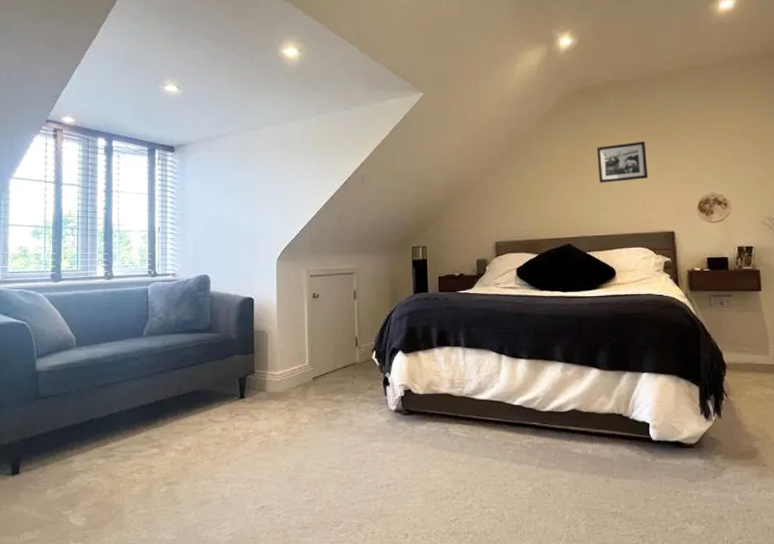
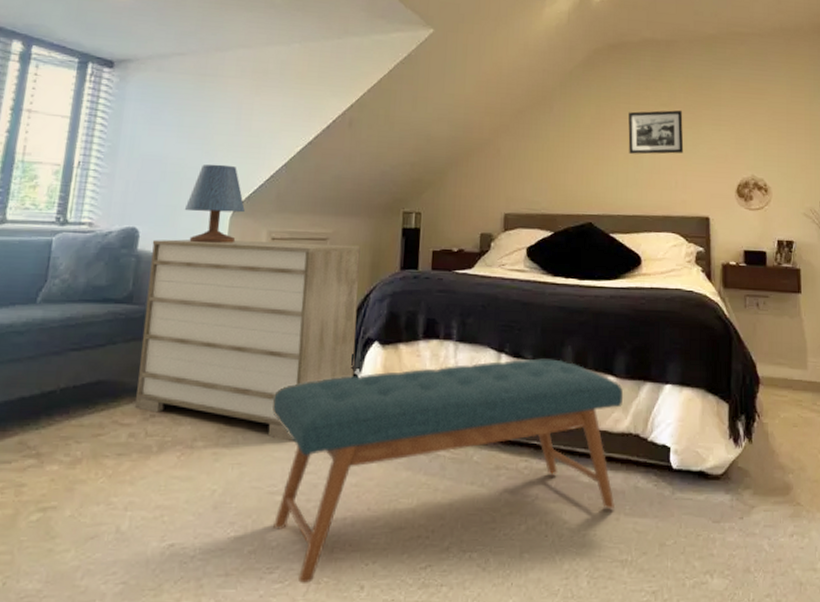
dresser: none [220,276,385,429] -> present [135,239,361,441]
table lamp: none [241,220,287,283] -> present [184,164,245,244]
bench: none [324,357,607,533] -> present [271,358,624,583]

